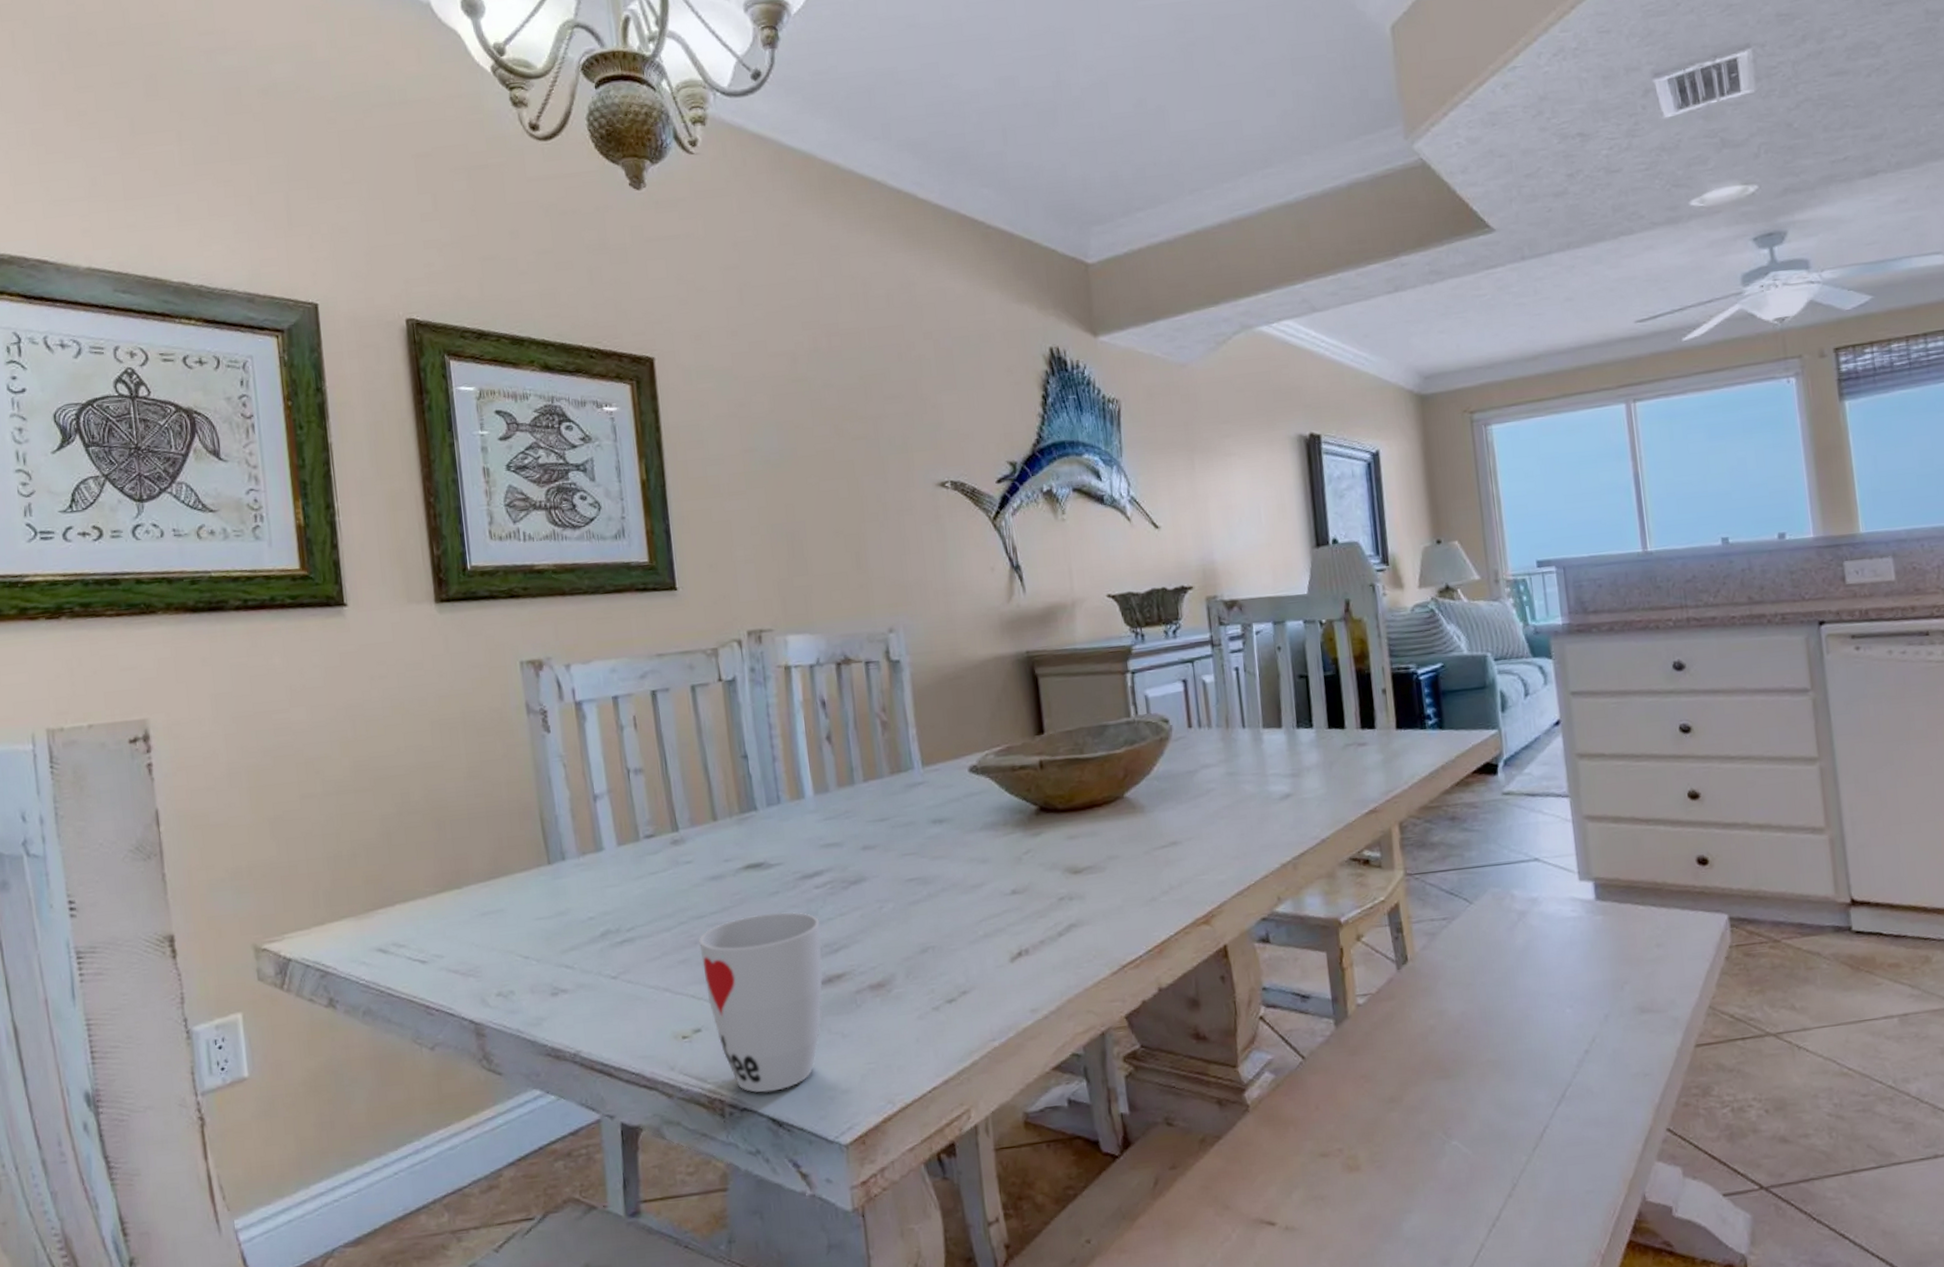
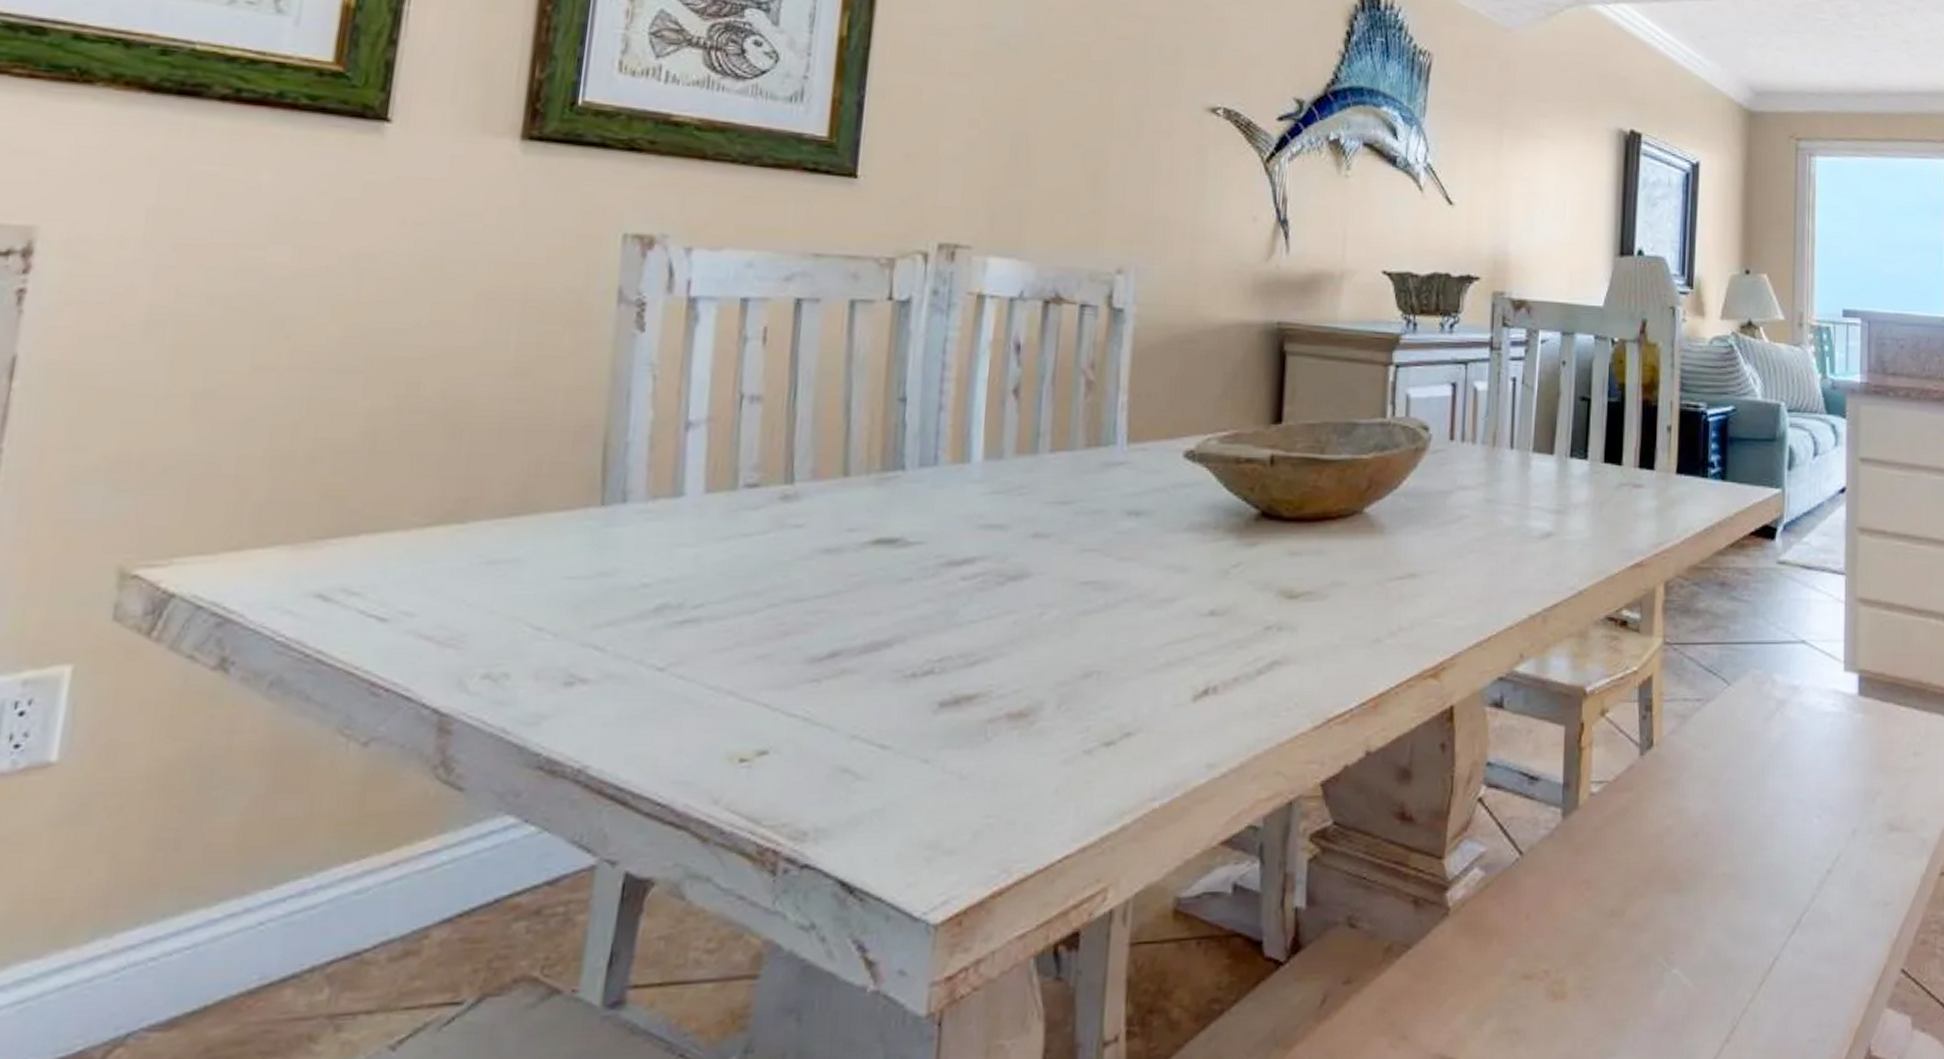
cup: present [699,912,823,1093] -> none [787,605,959,845]

